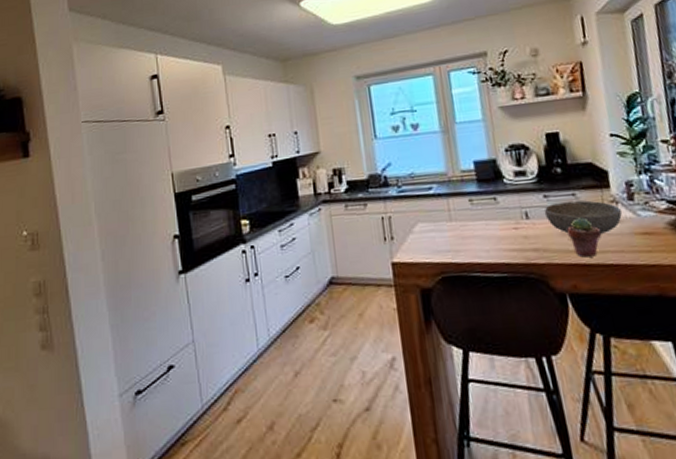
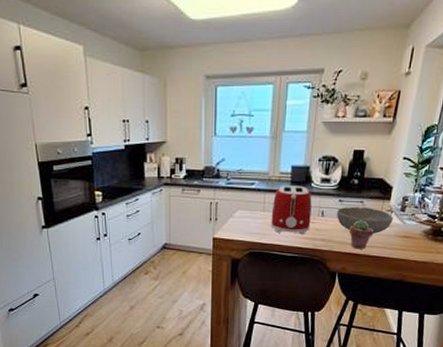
toaster: none [459,183,515,247] -> present [271,185,312,235]

